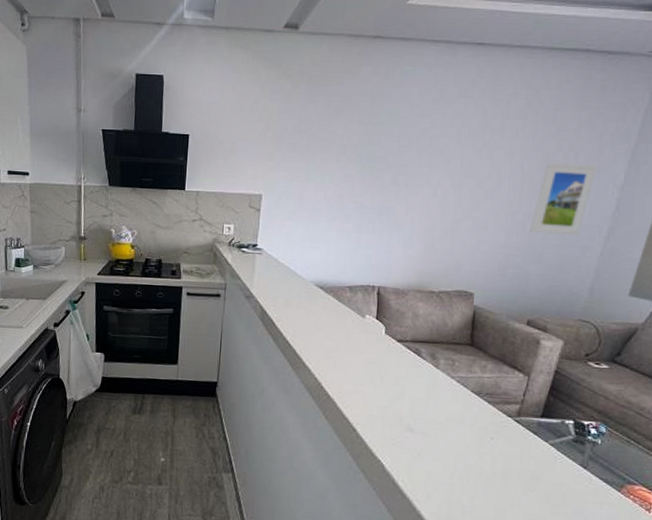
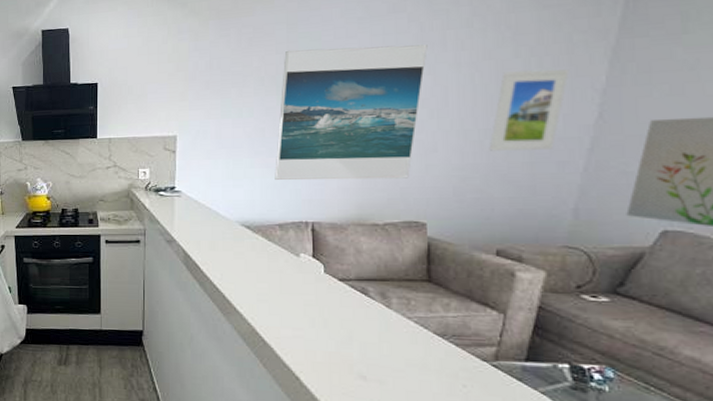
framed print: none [349,122,489,252] -> present [275,44,428,181]

